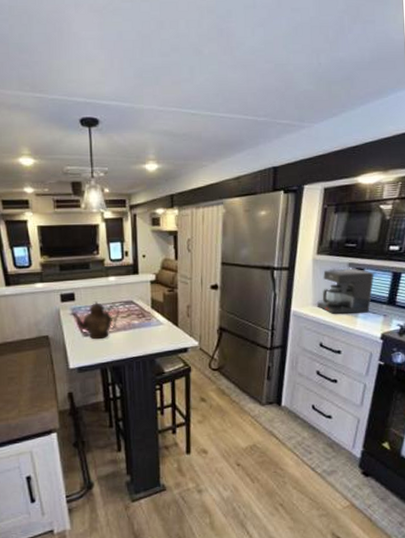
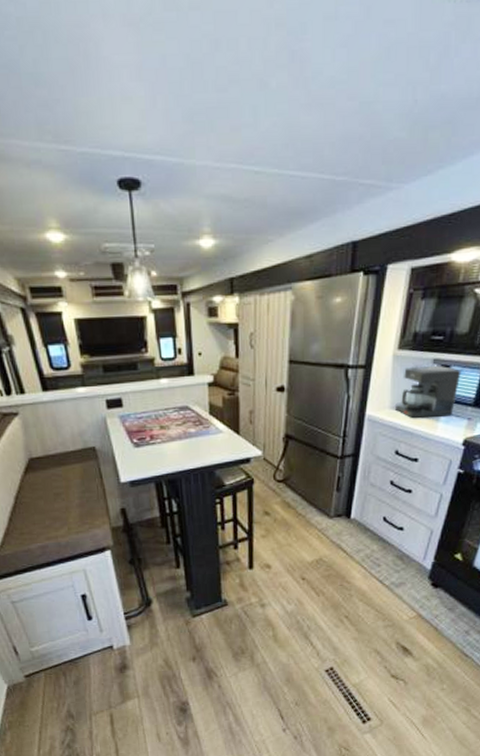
teapot: present [69,301,119,339] -> none [117,407,174,450]

